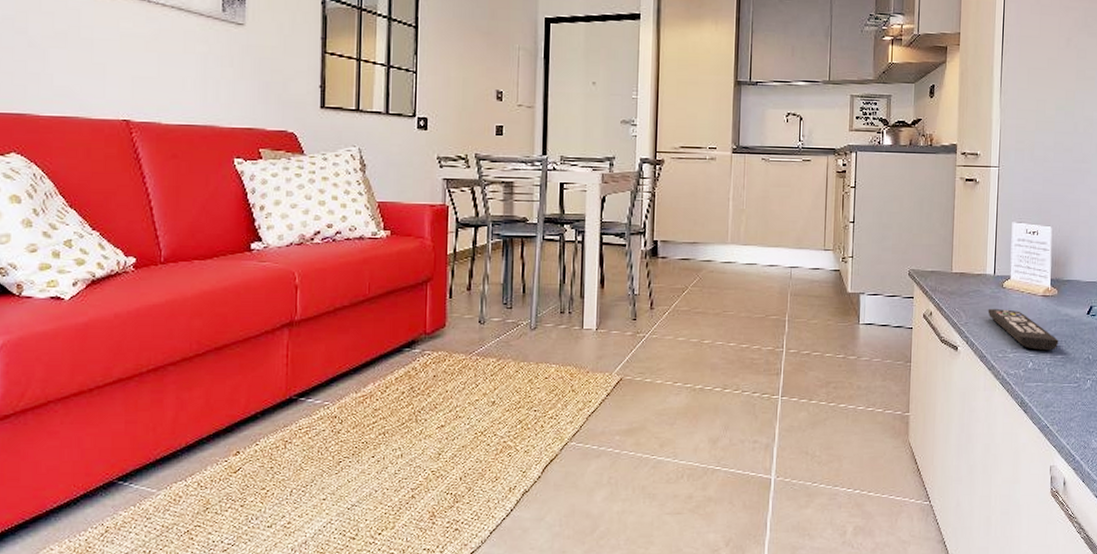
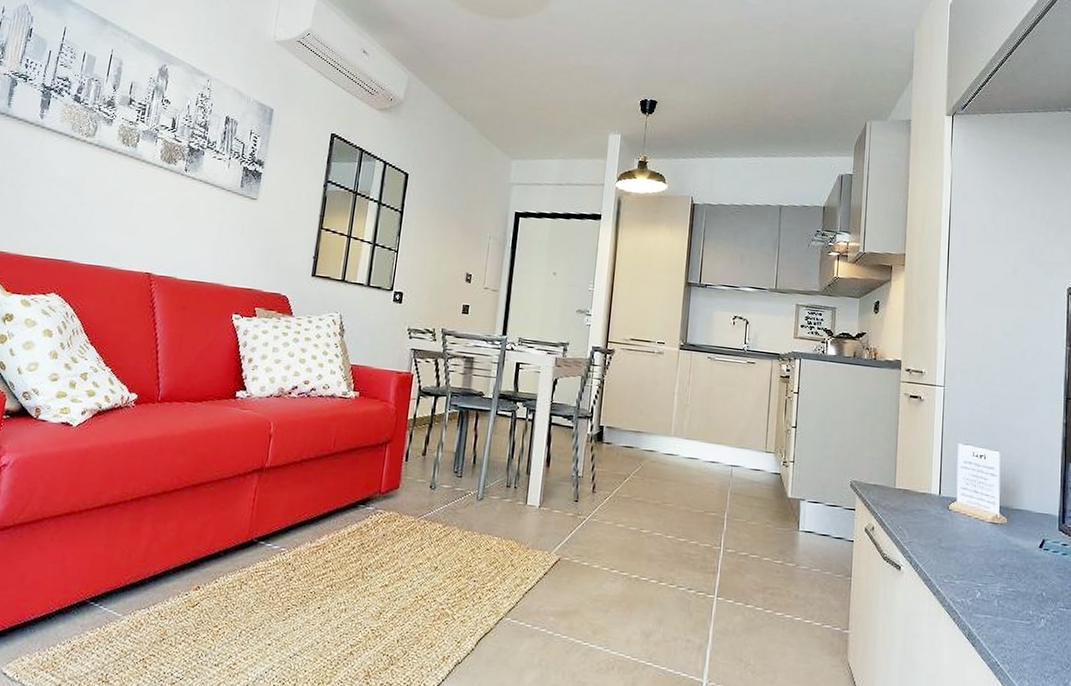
remote control: present [987,309,1059,351] -> none [932,530,1009,582]

